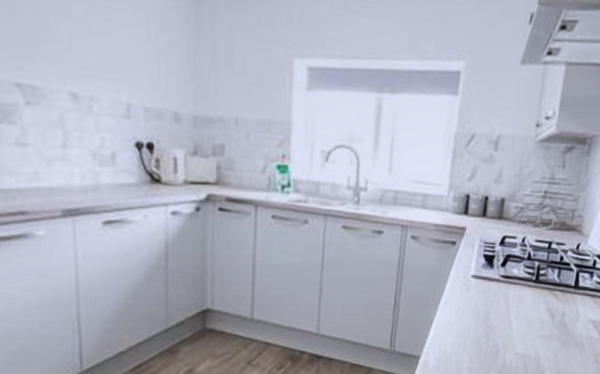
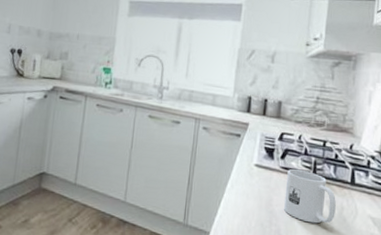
mug: none [503,276,558,334] -> present [284,169,336,224]

